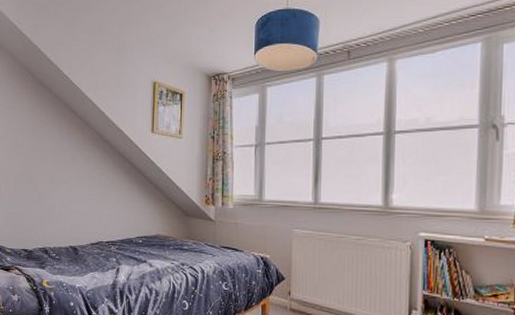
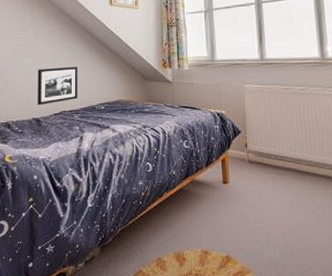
picture frame: none [74,196,115,234] -> present [37,66,77,106]

